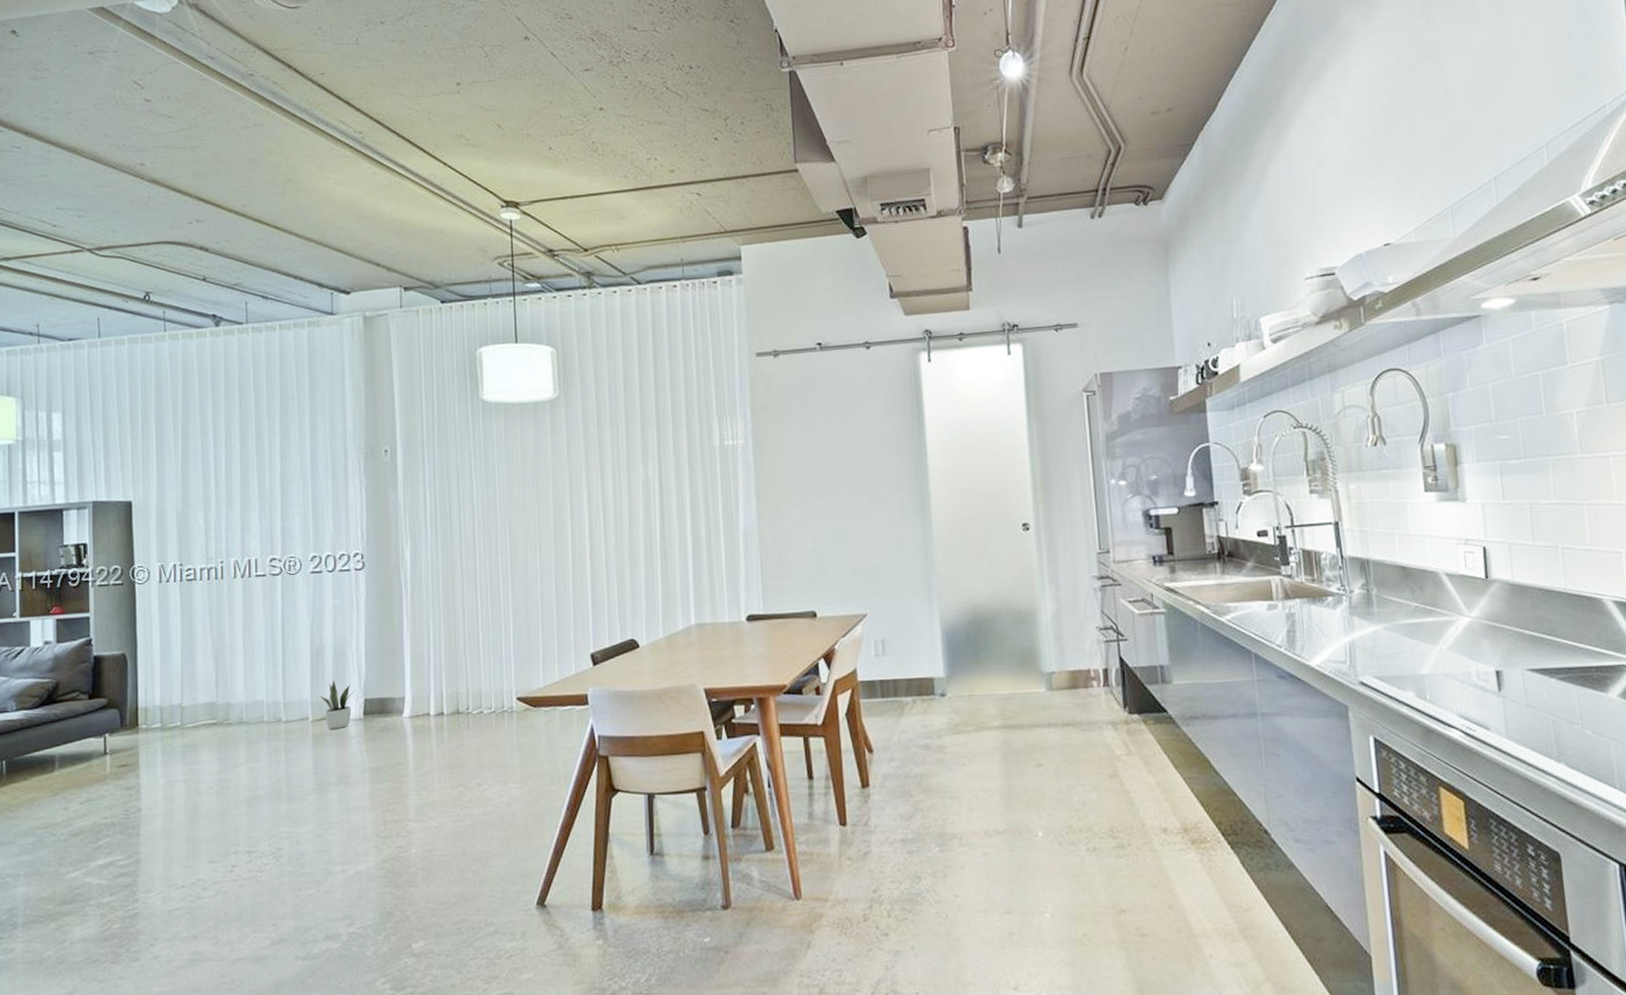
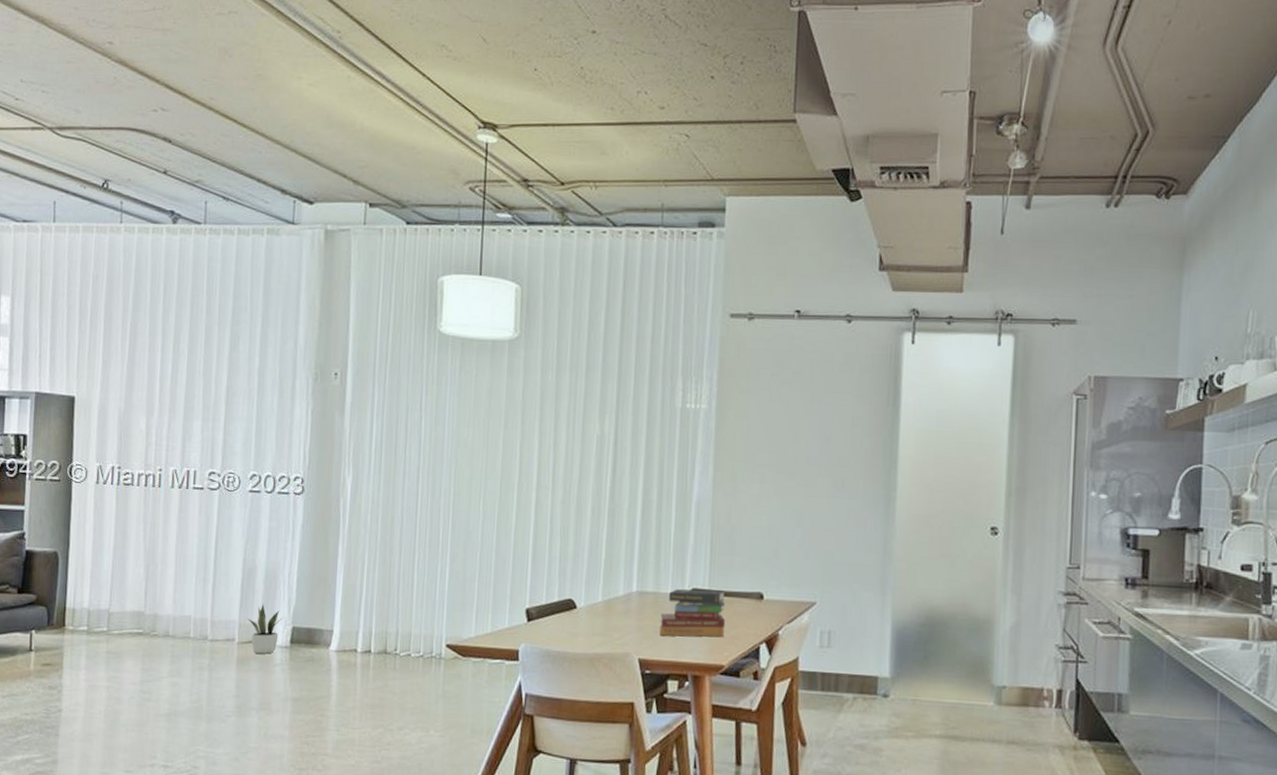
books: none [720,613,784,663] -> present [659,589,726,637]

